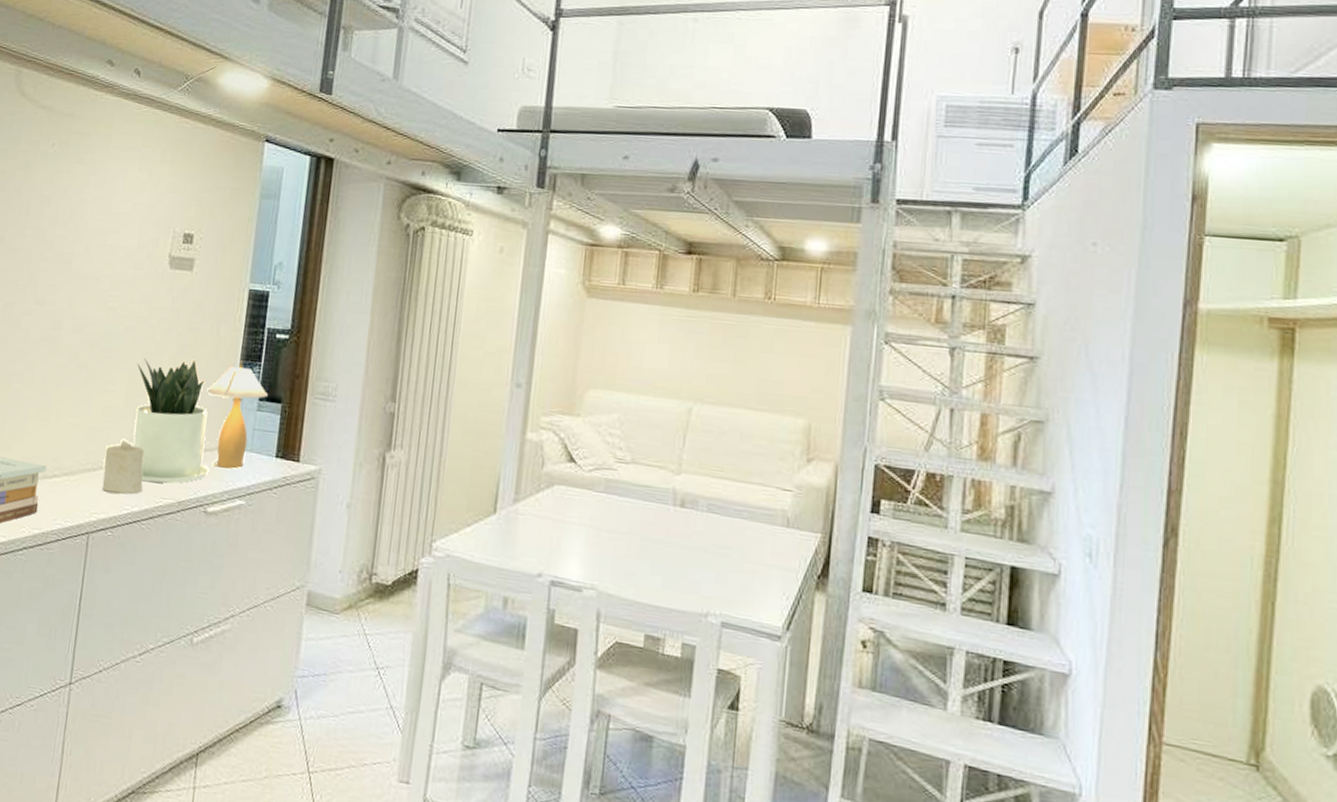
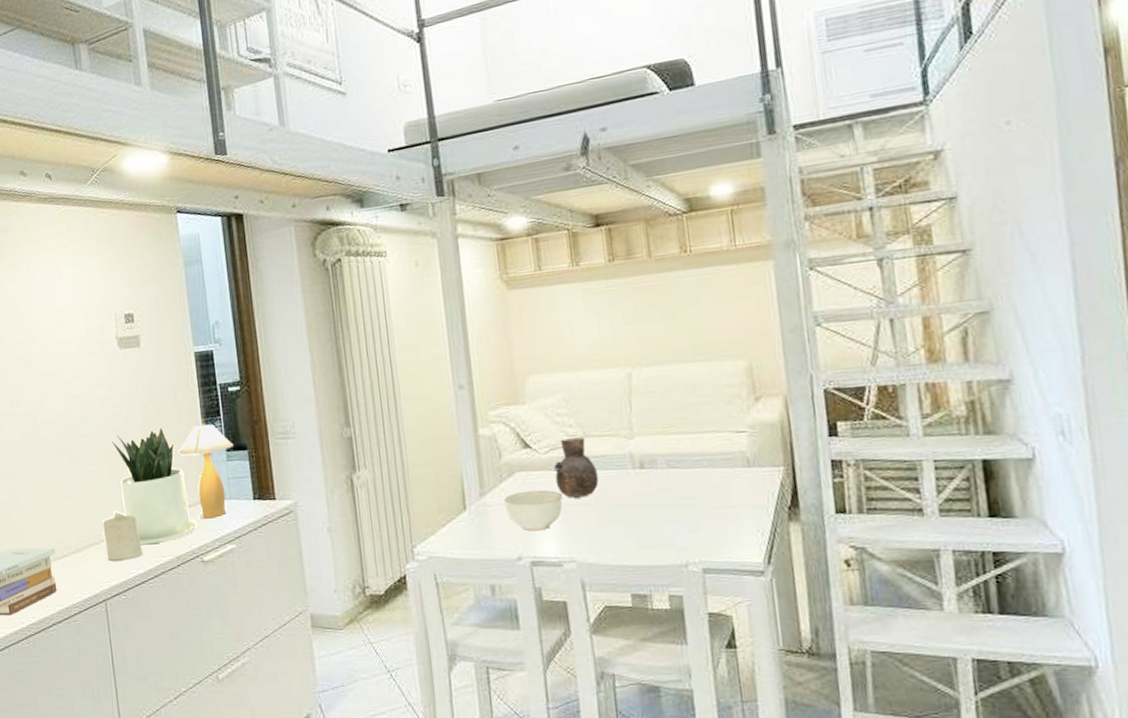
bowl: none [536,506,597,551] -> present [504,490,563,531]
vase: none [593,460,638,525] -> present [554,437,599,498]

